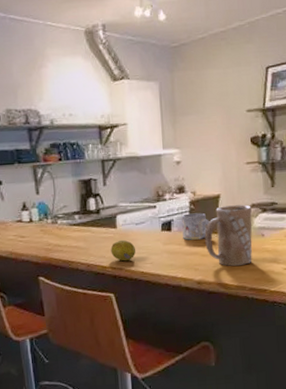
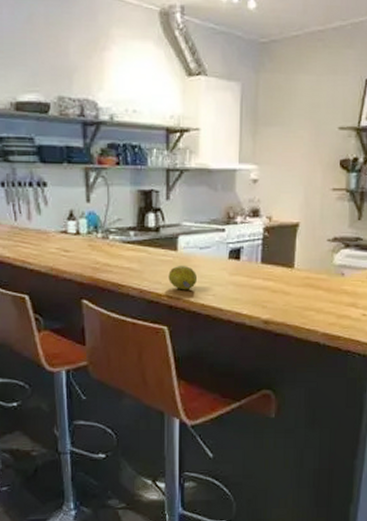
mug: present [181,212,211,240] -> none [252,241,286,273]
mug: present [204,204,252,266] -> none [277,237,333,306]

